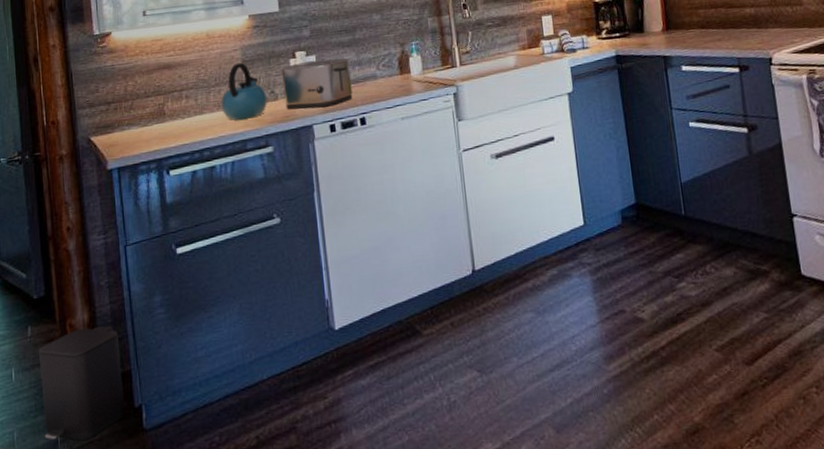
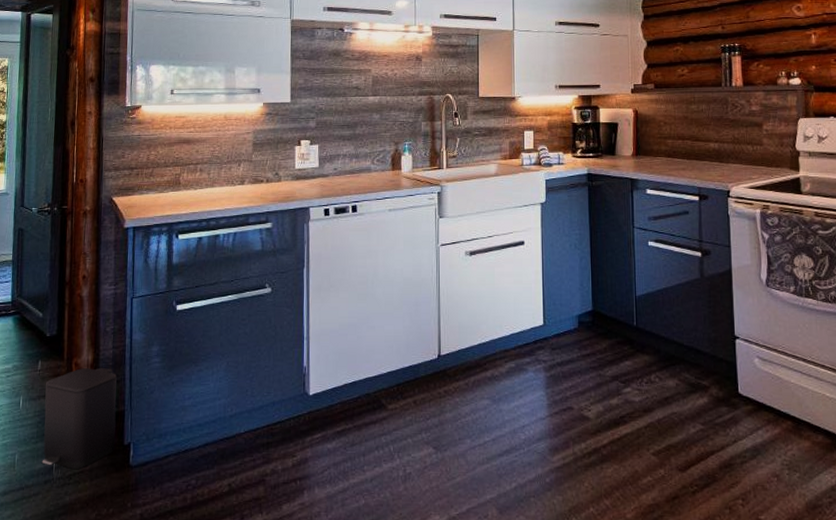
kettle: present [221,62,268,120] -> none [230,144,272,196]
toaster: present [281,58,353,110] -> none [286,149,348,193]

